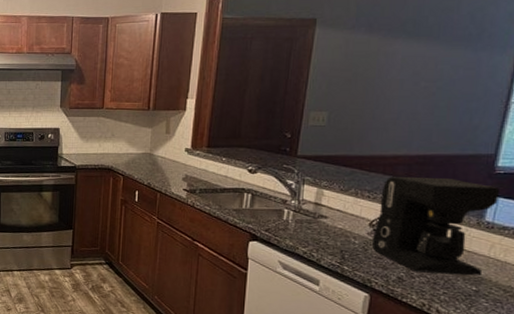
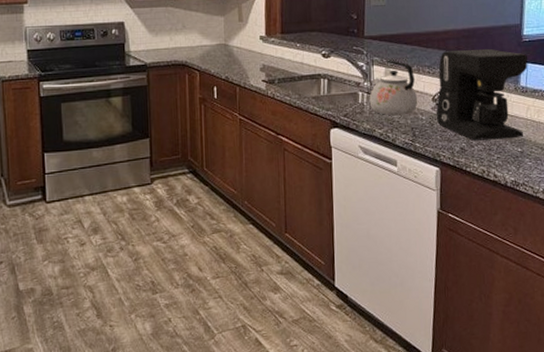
kettle: none [295,180,352,237] -> present [369,60,418,116]

